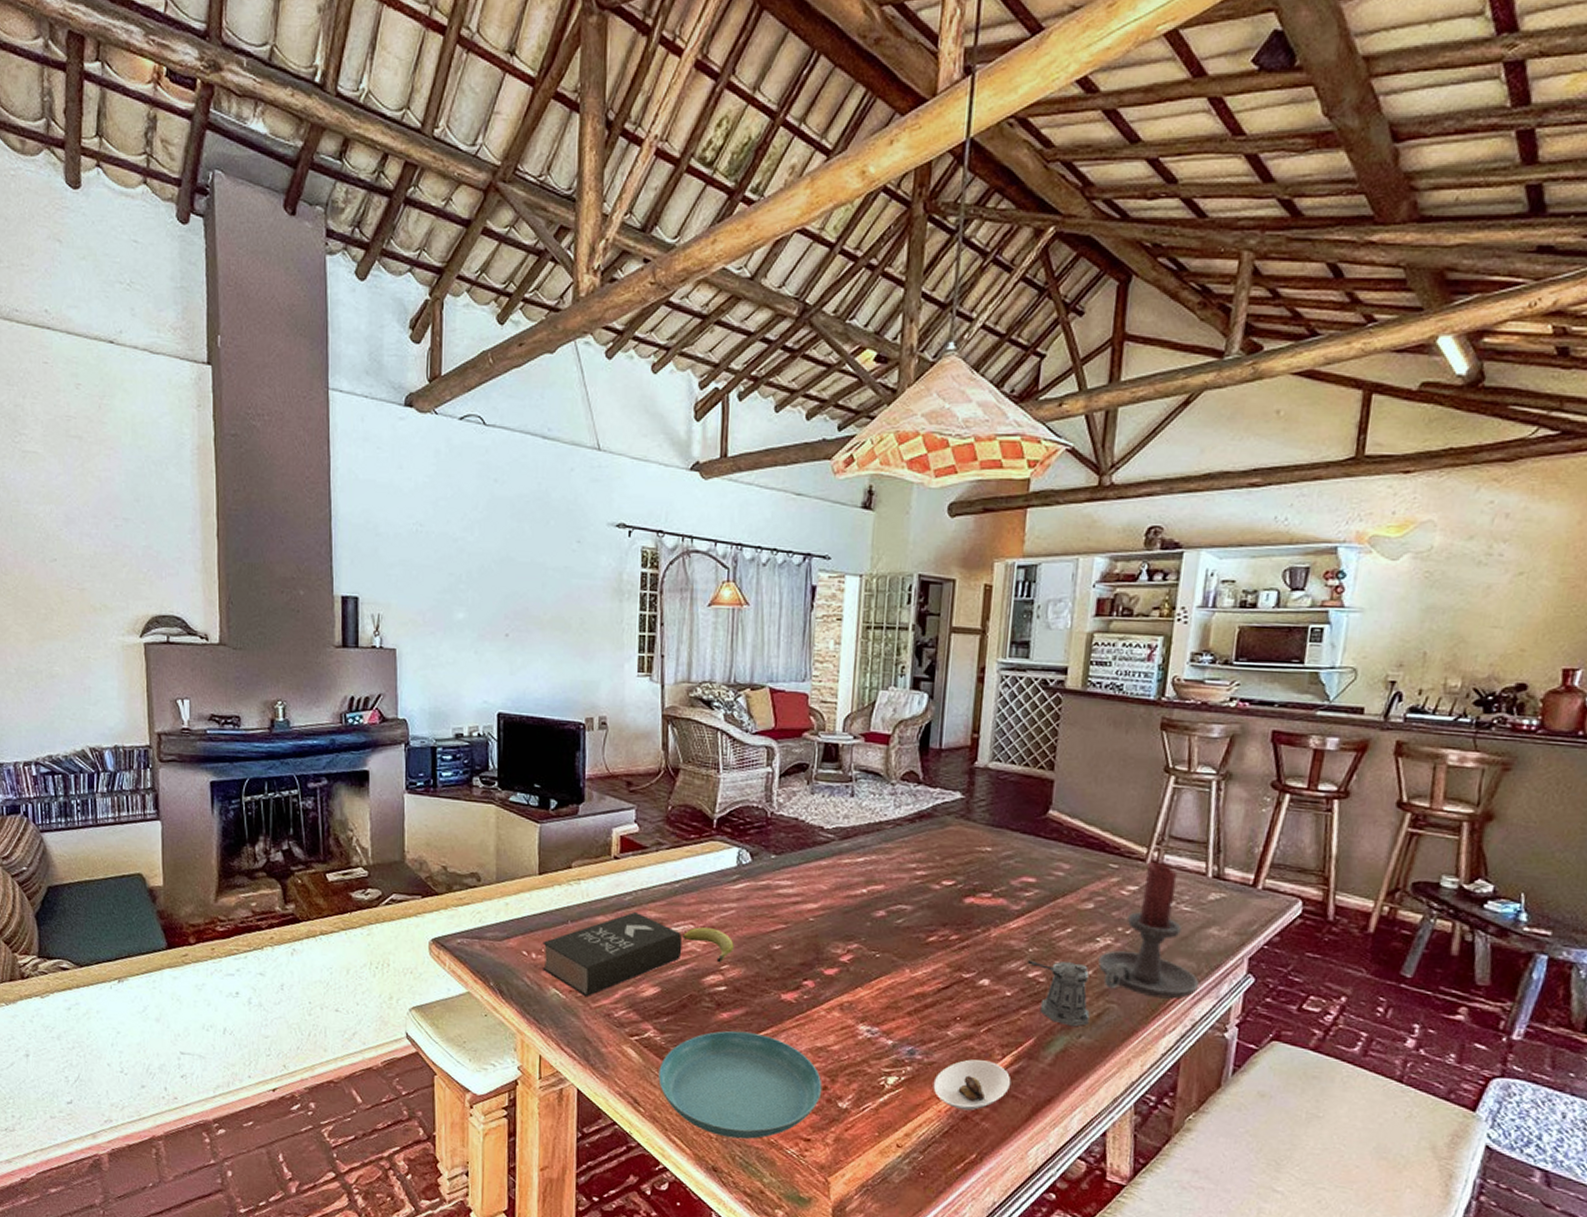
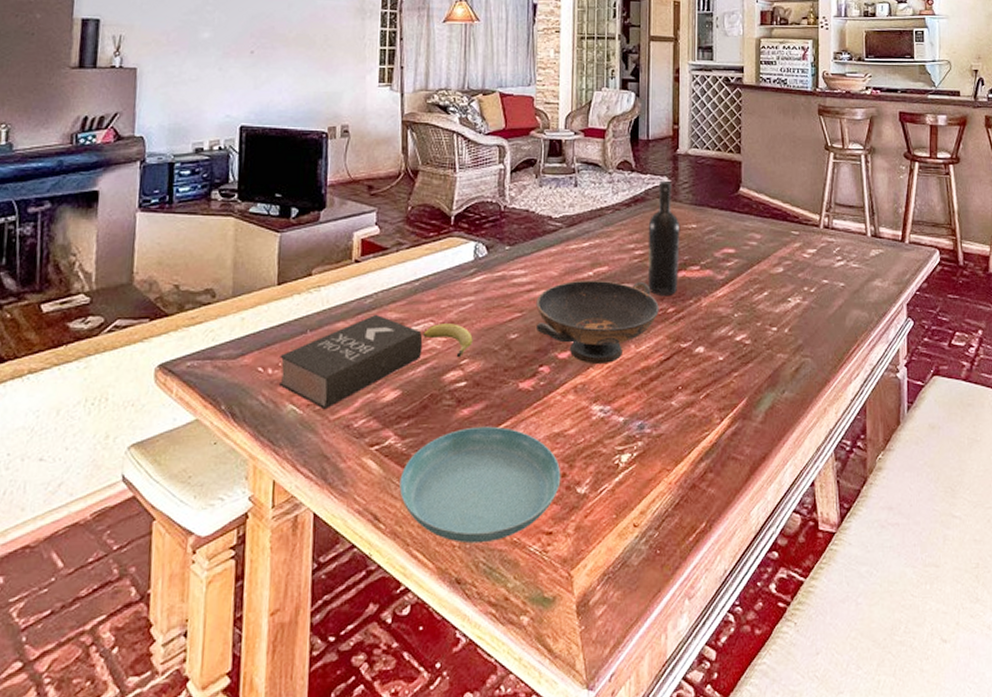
decorative bowl: none [802,896,941,986] -> present [536,280,659,365]
wine bottle: none [929,795,972,922] -> present [648,180,680,295]
saucer: present [933,1059,1011,1111] -> none [662,426,730,479]
pepper shaker: present [1028,960,1090,1027] -> none [735,323,790,384]
candle holder: present [1098,861,1199,1000] -> none [792,226,872,348]

